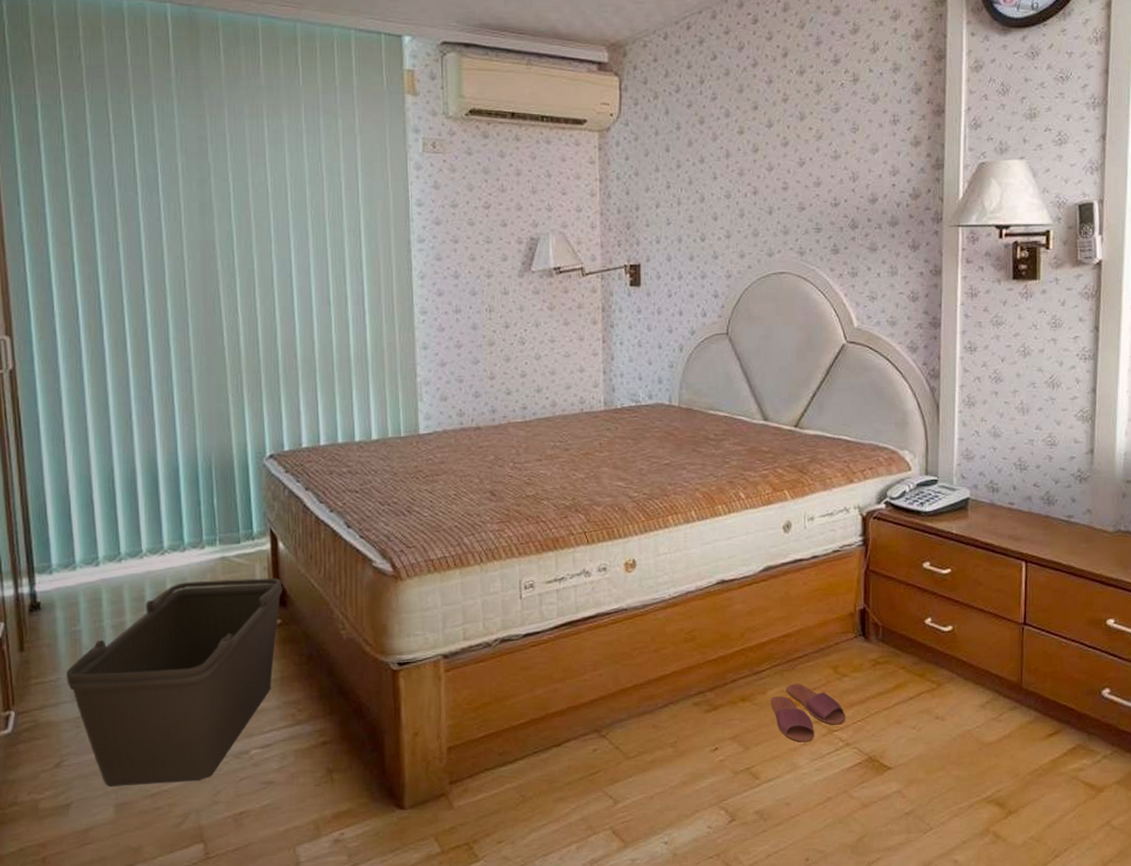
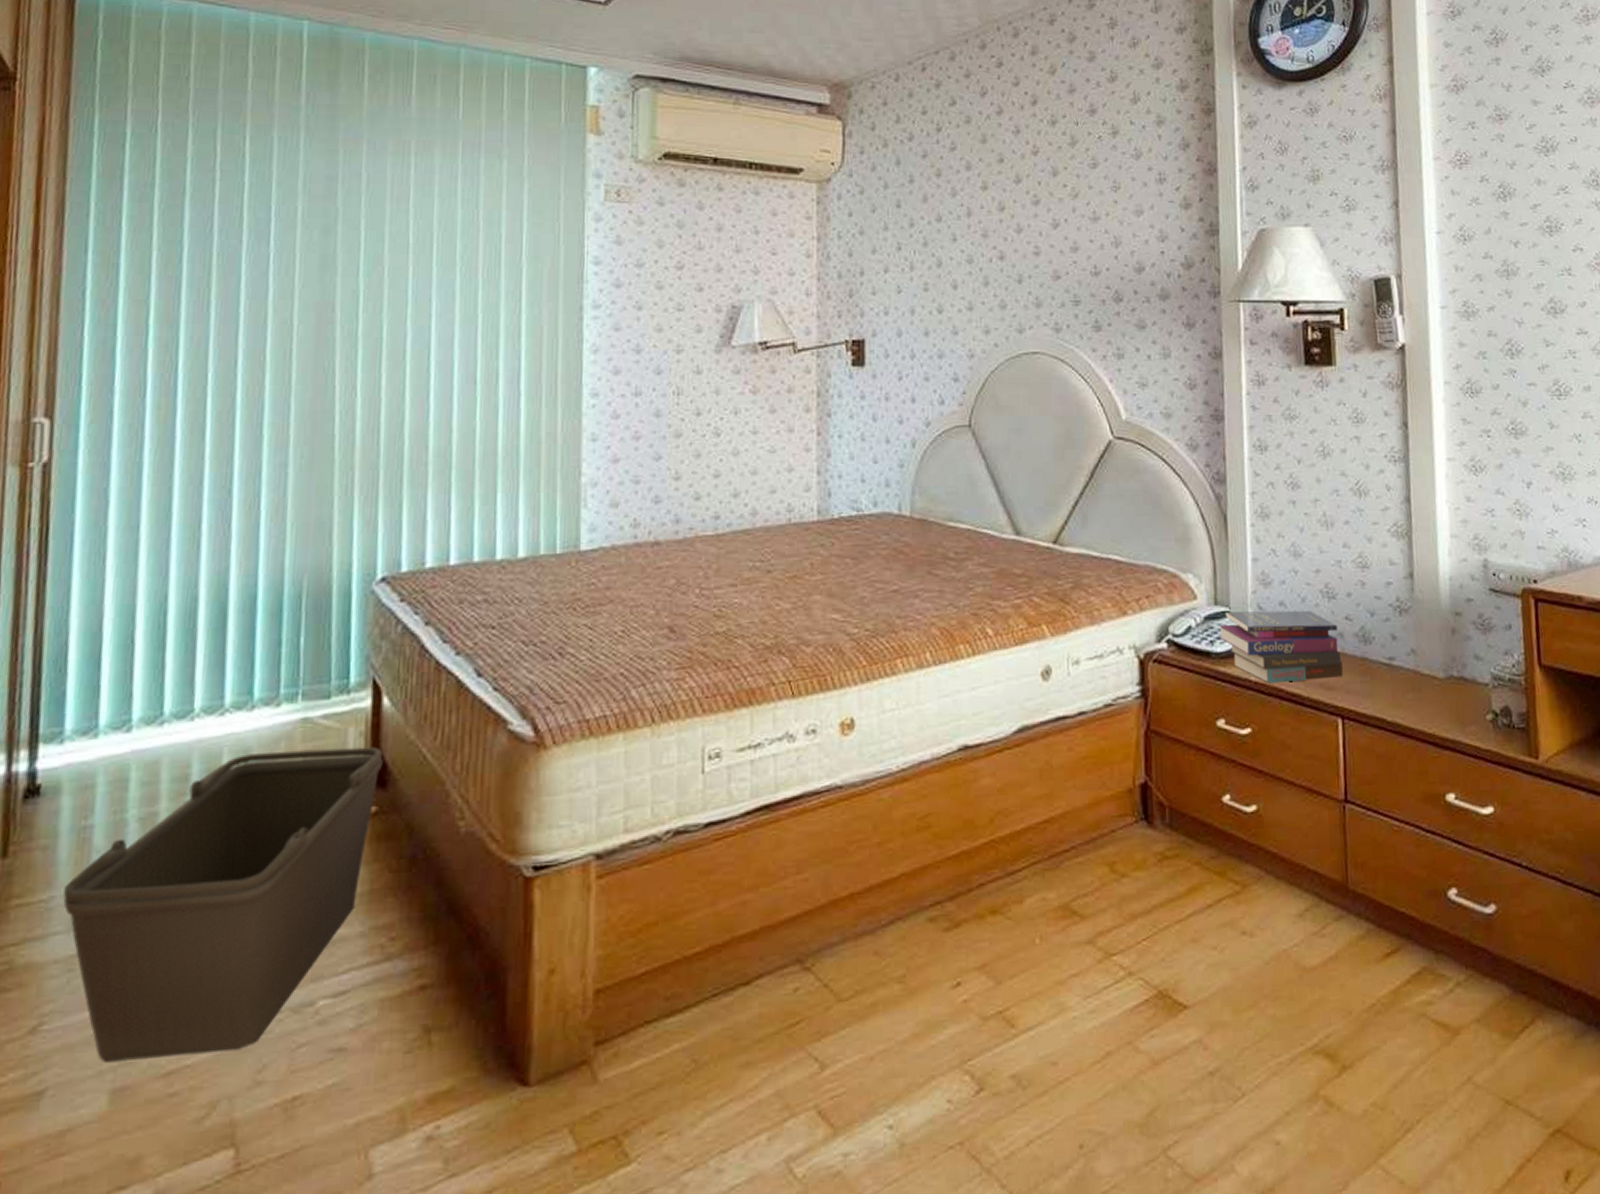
slippers: present [770,683,846,743] -> none [1029,887,1127,972]
books: none [928,479,1029,535] -> present [1219,610,1343,684]

